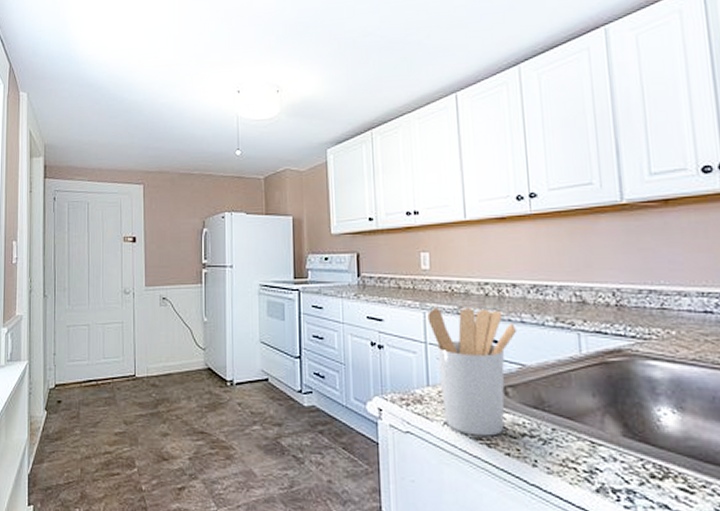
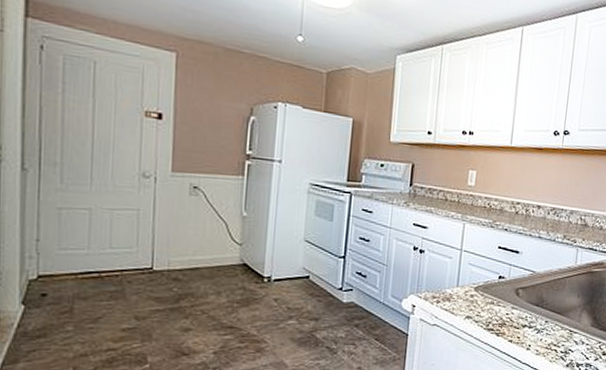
utensil holder: present [427,308,518,436] -> none [466,221,535,327]

